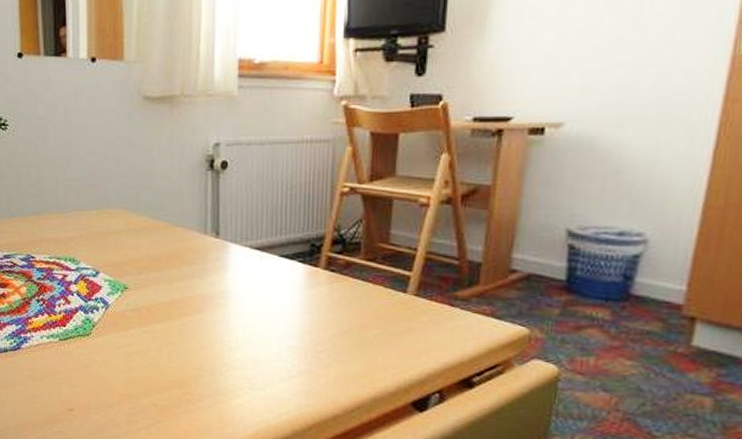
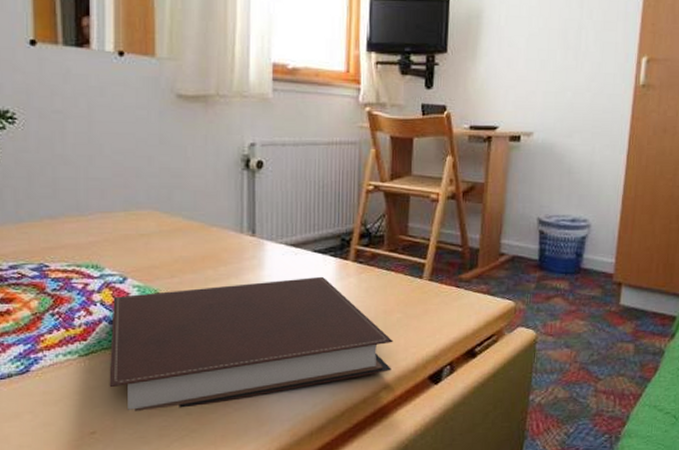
notebook: none [84,282,369,399] -> present [109,276,393,411]

